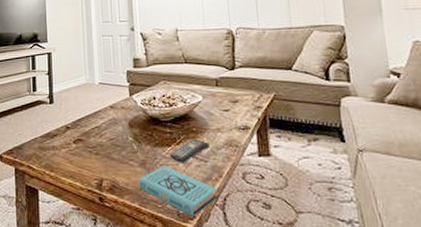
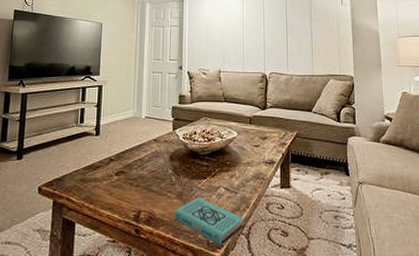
remote control: present [169,138,210,163] -> none [204,171,240,194]

